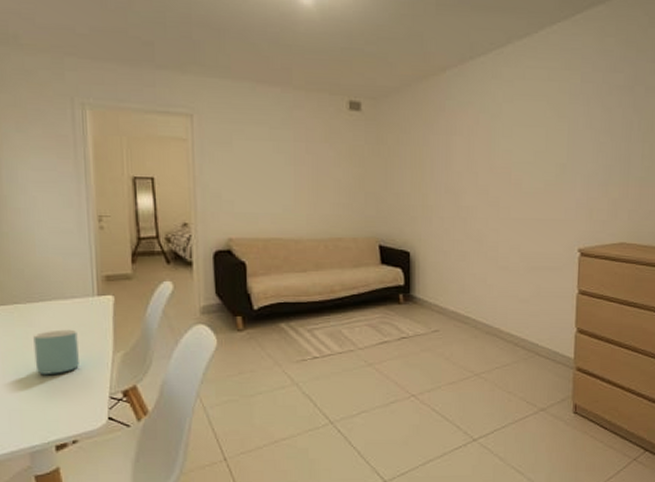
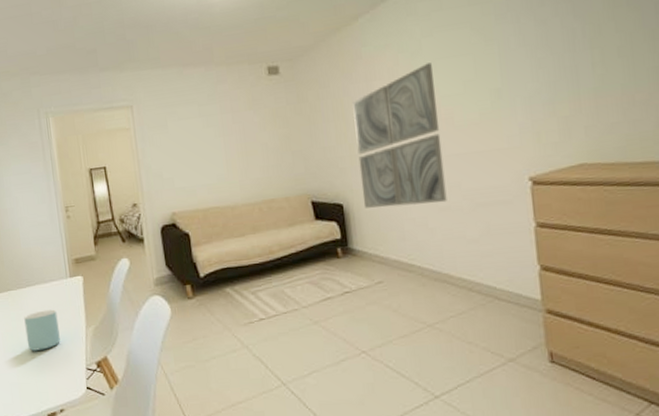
wall art: none [429,128,509,262] -> present [352,62,447,208]

